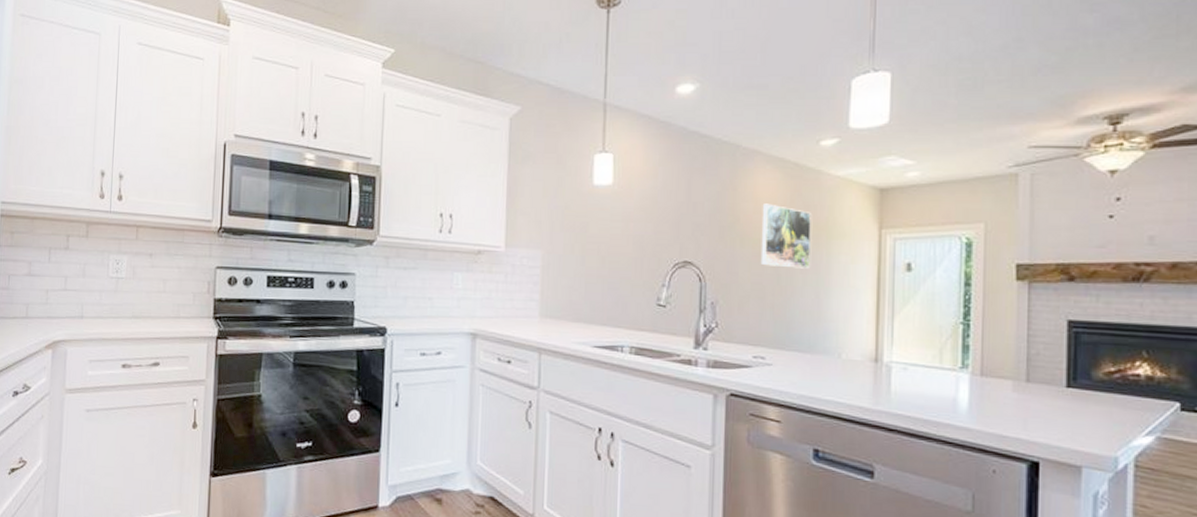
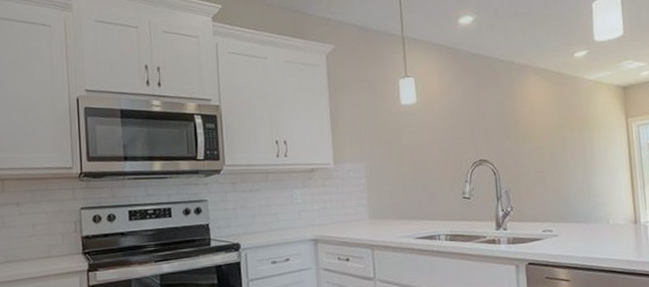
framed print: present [760,203,811,269] -> none [536,106,578,157]

